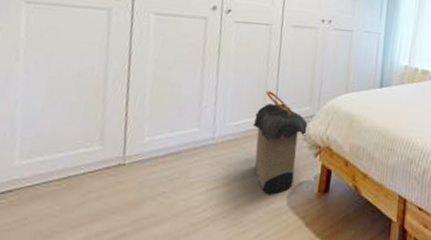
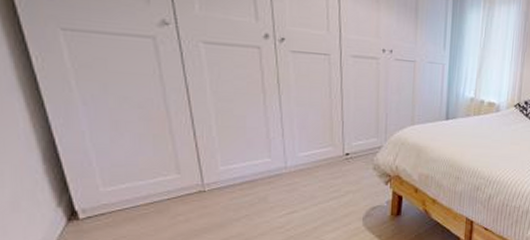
laundry hamper: present [252,90,308,195] -> none [322,122,376,218]

